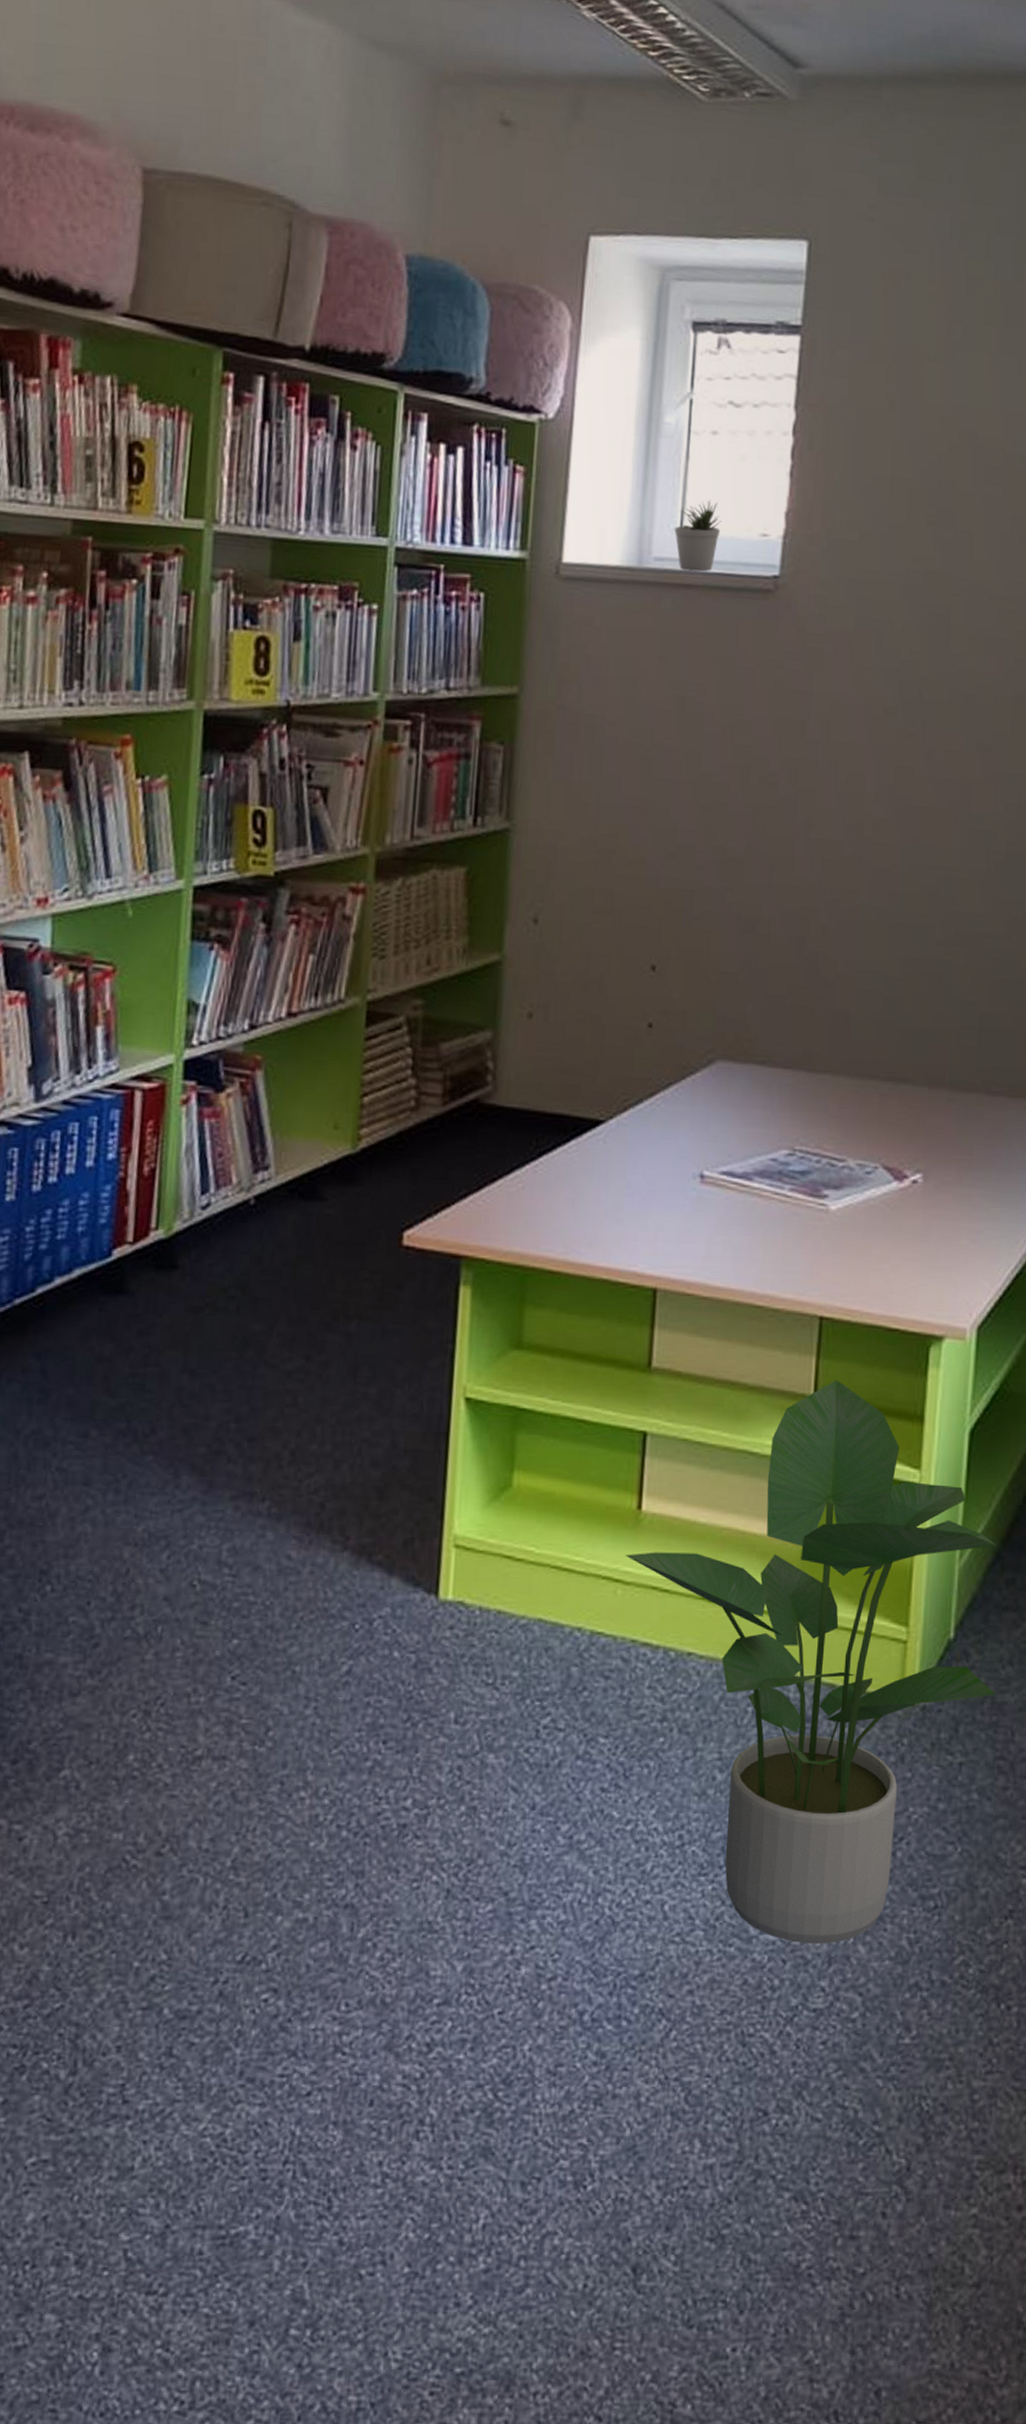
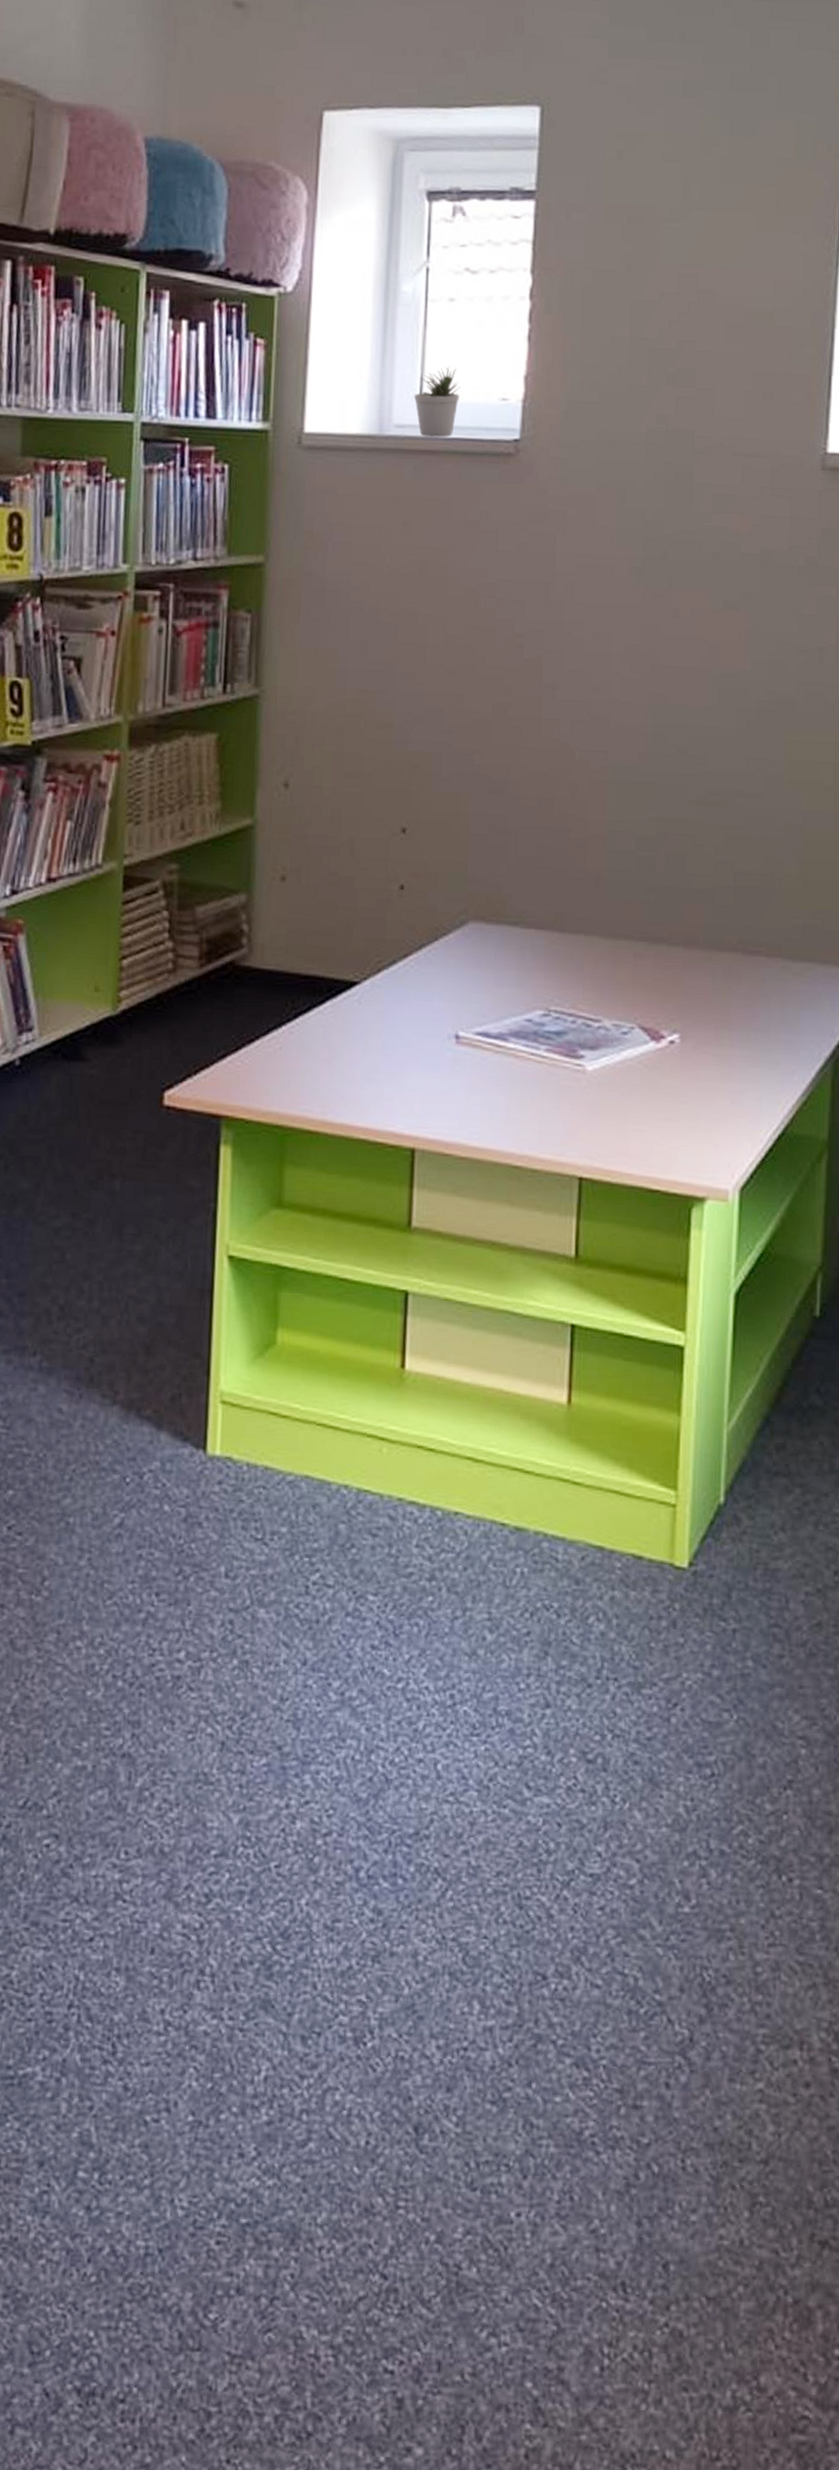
potted plant: present [625,1379,996,1944] -> none [389,1240,769,1809]

